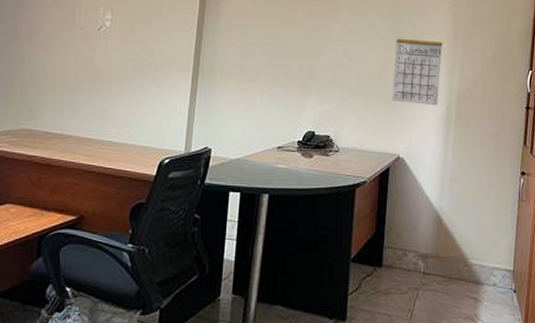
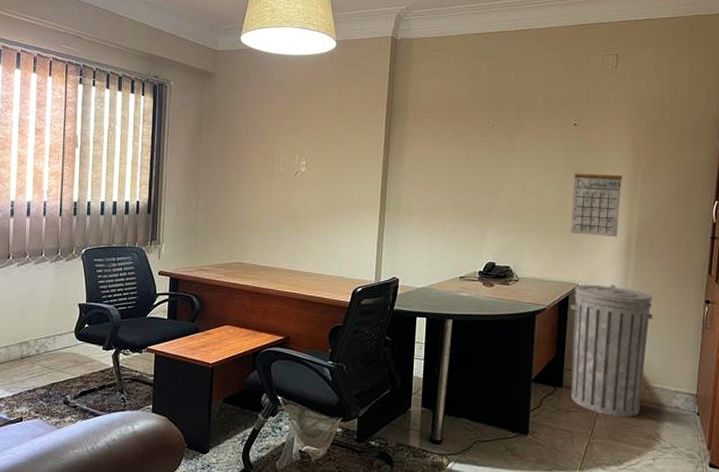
trash can: none [391,155,472,298] -> present [571,284,653,418]

